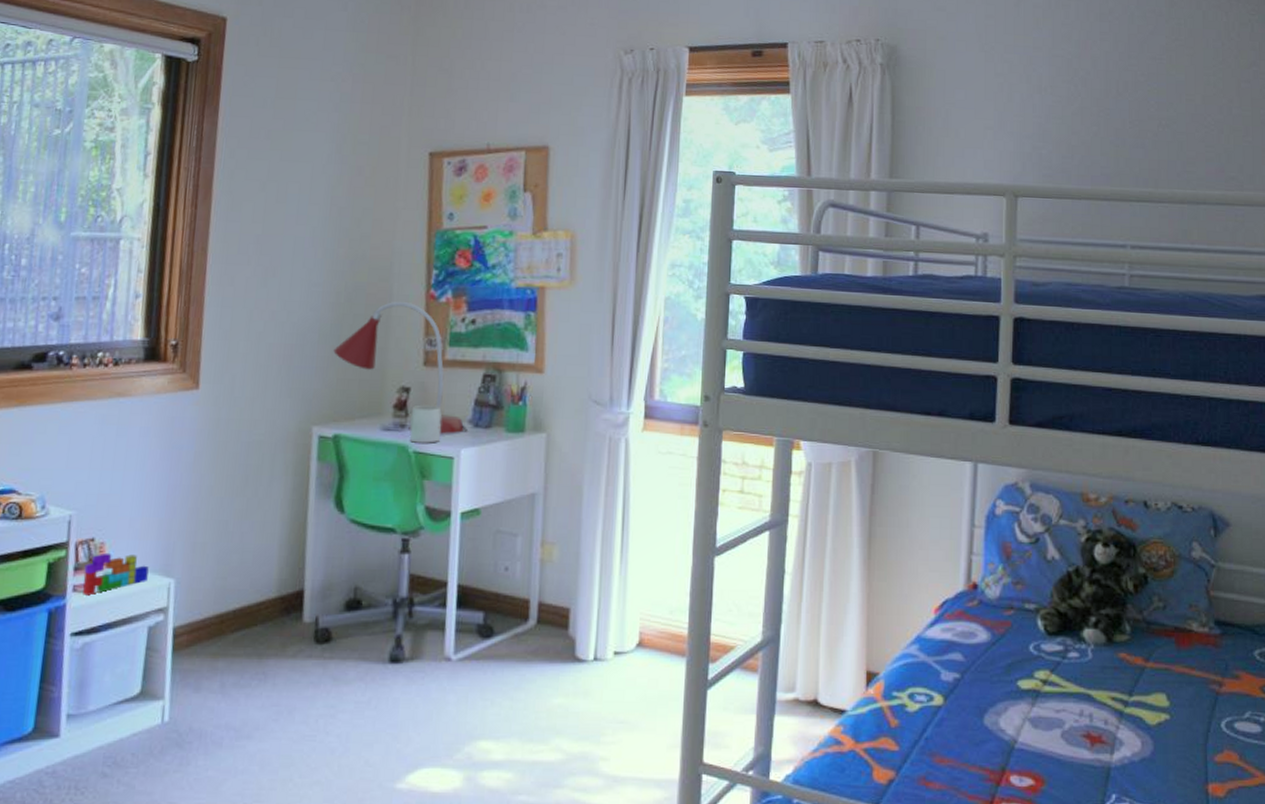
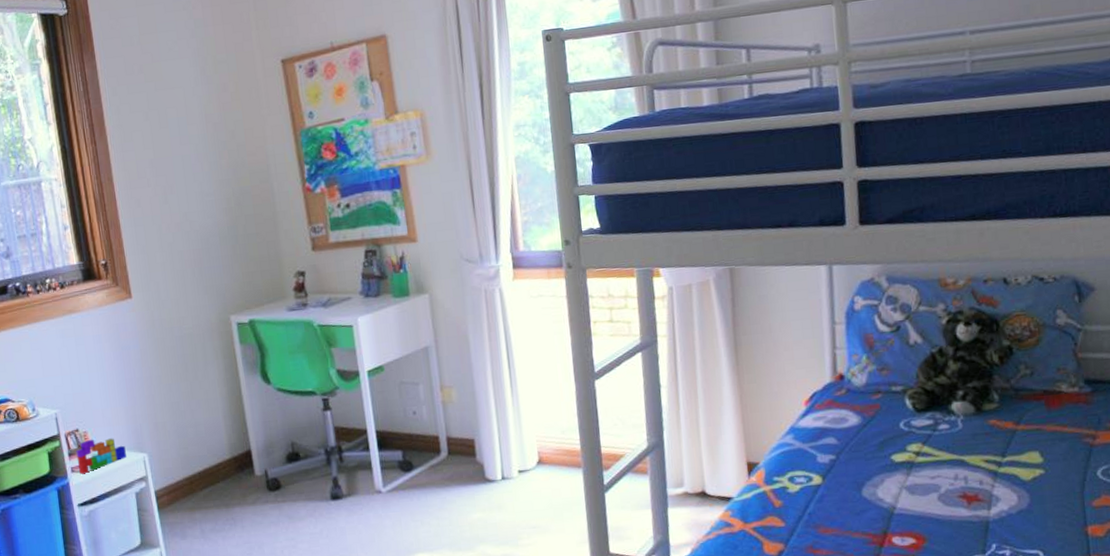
desk lamp: present [333,301,468,434] -> none [234,197,360,308]
mug: present [409,404,443,443] -> none [309,283,339,318]

